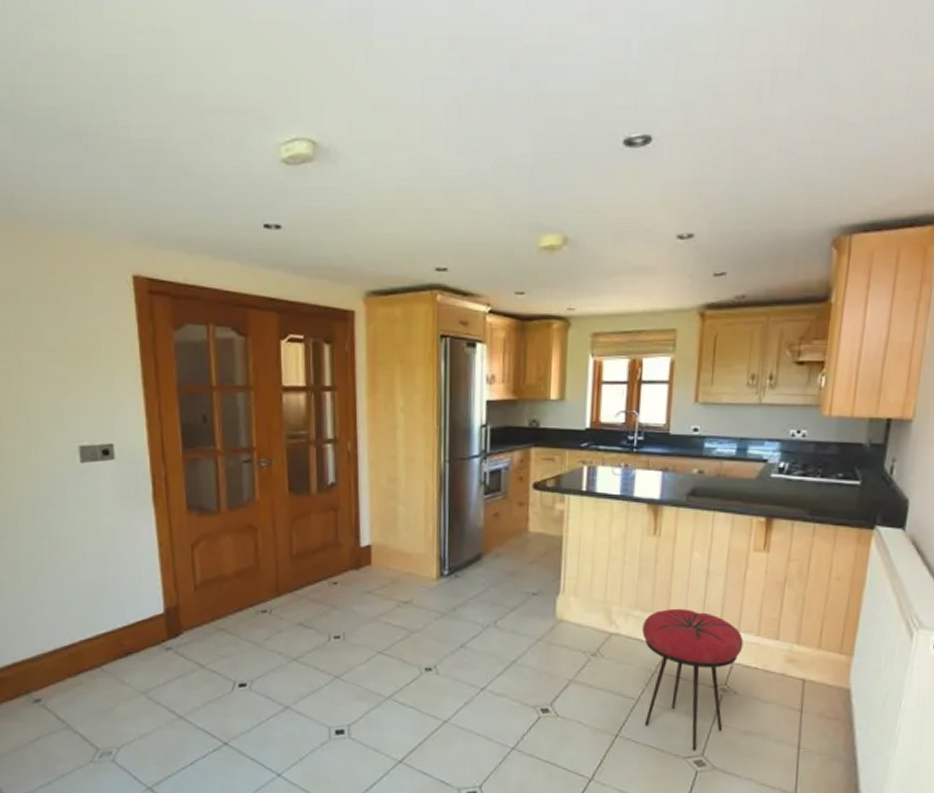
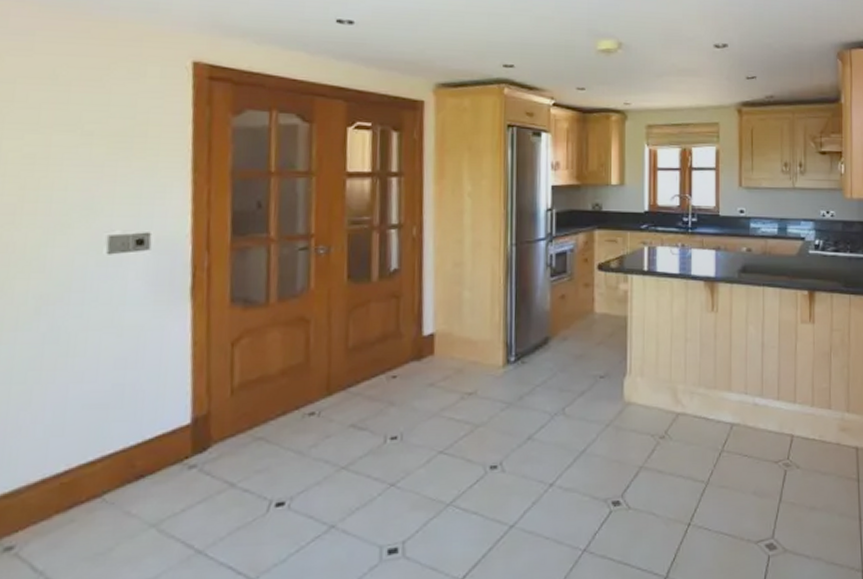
stool: present [642,608,744,751] -> none [707,383,800,534]

